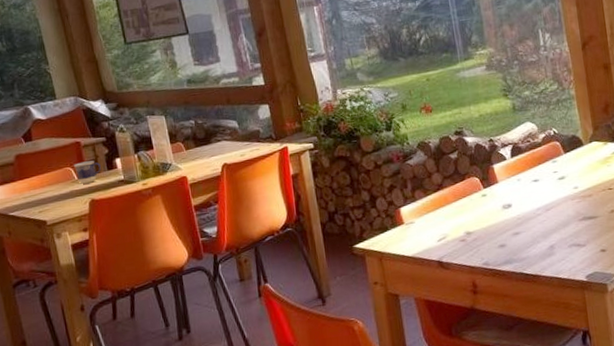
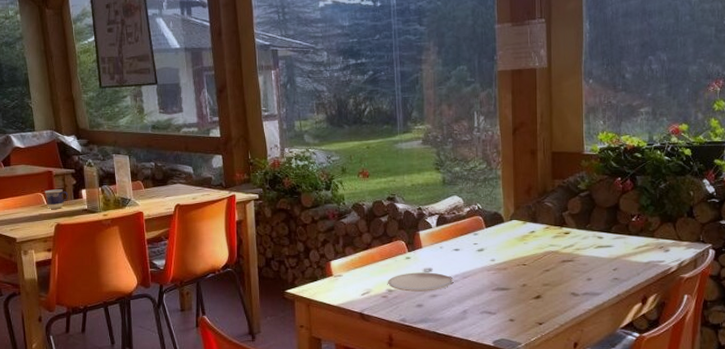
plate: none [464,208,535,232] -> present [387,272,453,292]

